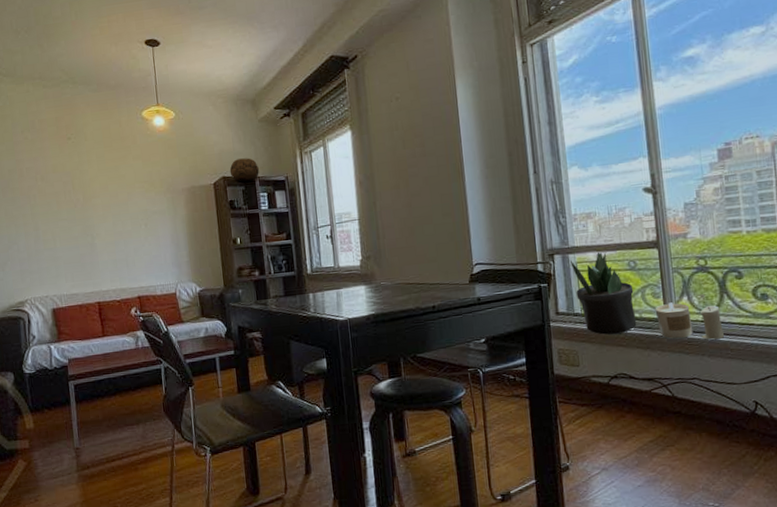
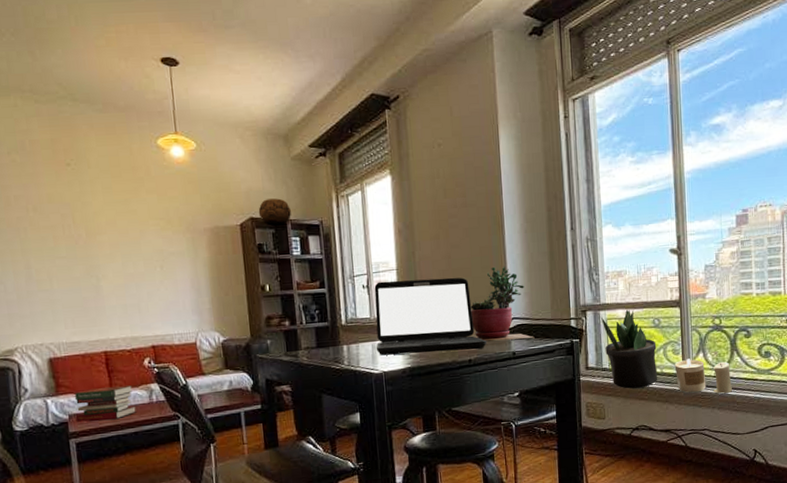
books: none [73,333,125,366] -> present [75,386,136,422]
laptop: none [337,225,450,303] -> present [374,277,486,356]
succulent plant: none [432,212,500,288] -> present [470,266,535,342]

